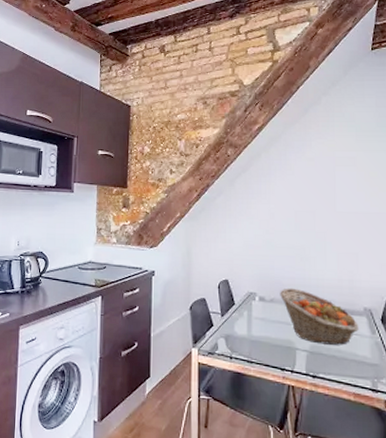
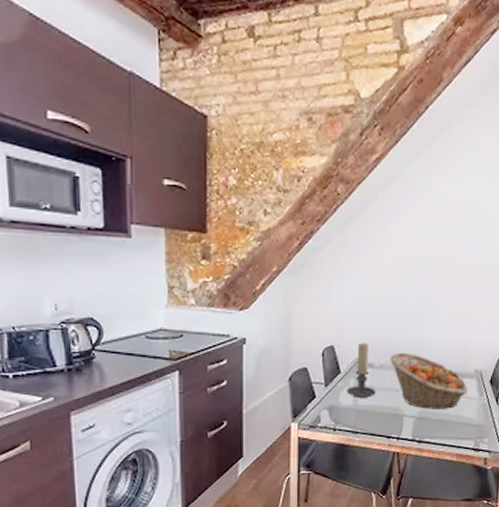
candle holder: none [241,277,268,329] -> present [347,342,376,398]

